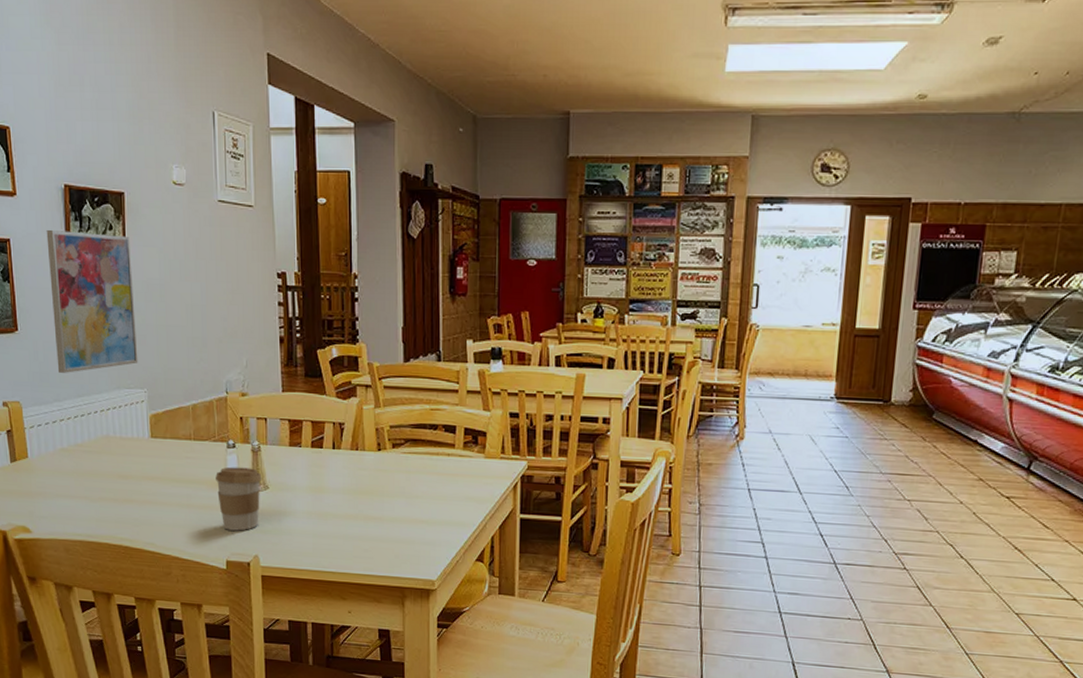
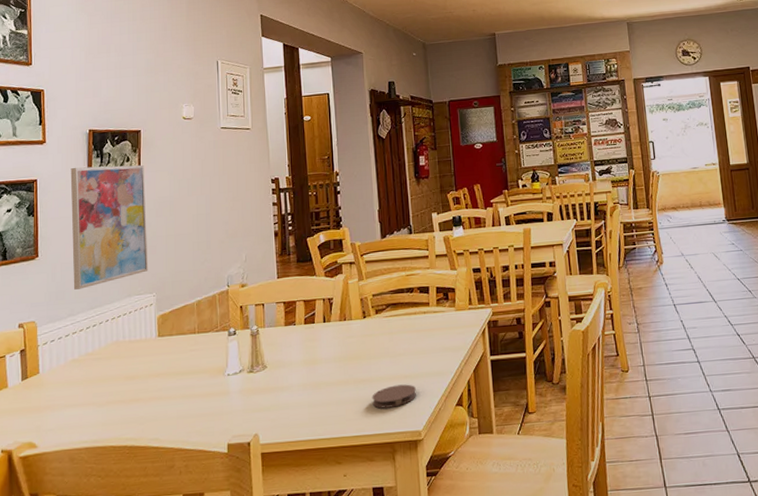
coffee cup: present [216,467,262,531] -> none [218,351,261,414]
coaster: none [383,528,432,552] -> present [372,384,416,409]

